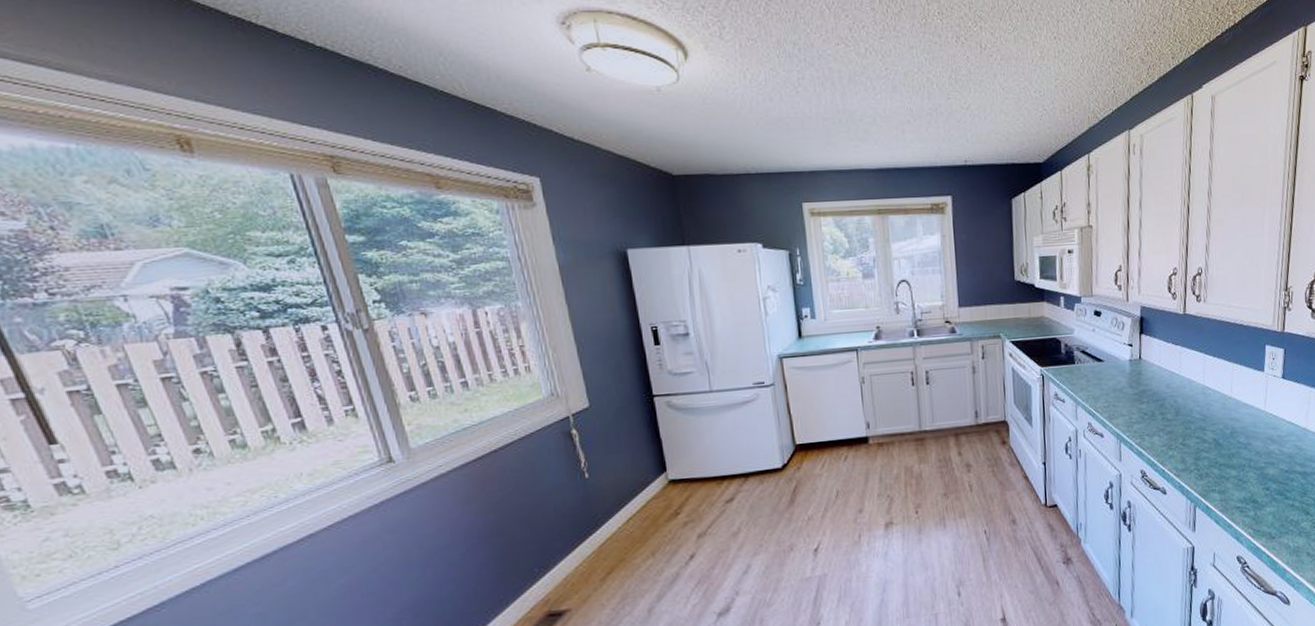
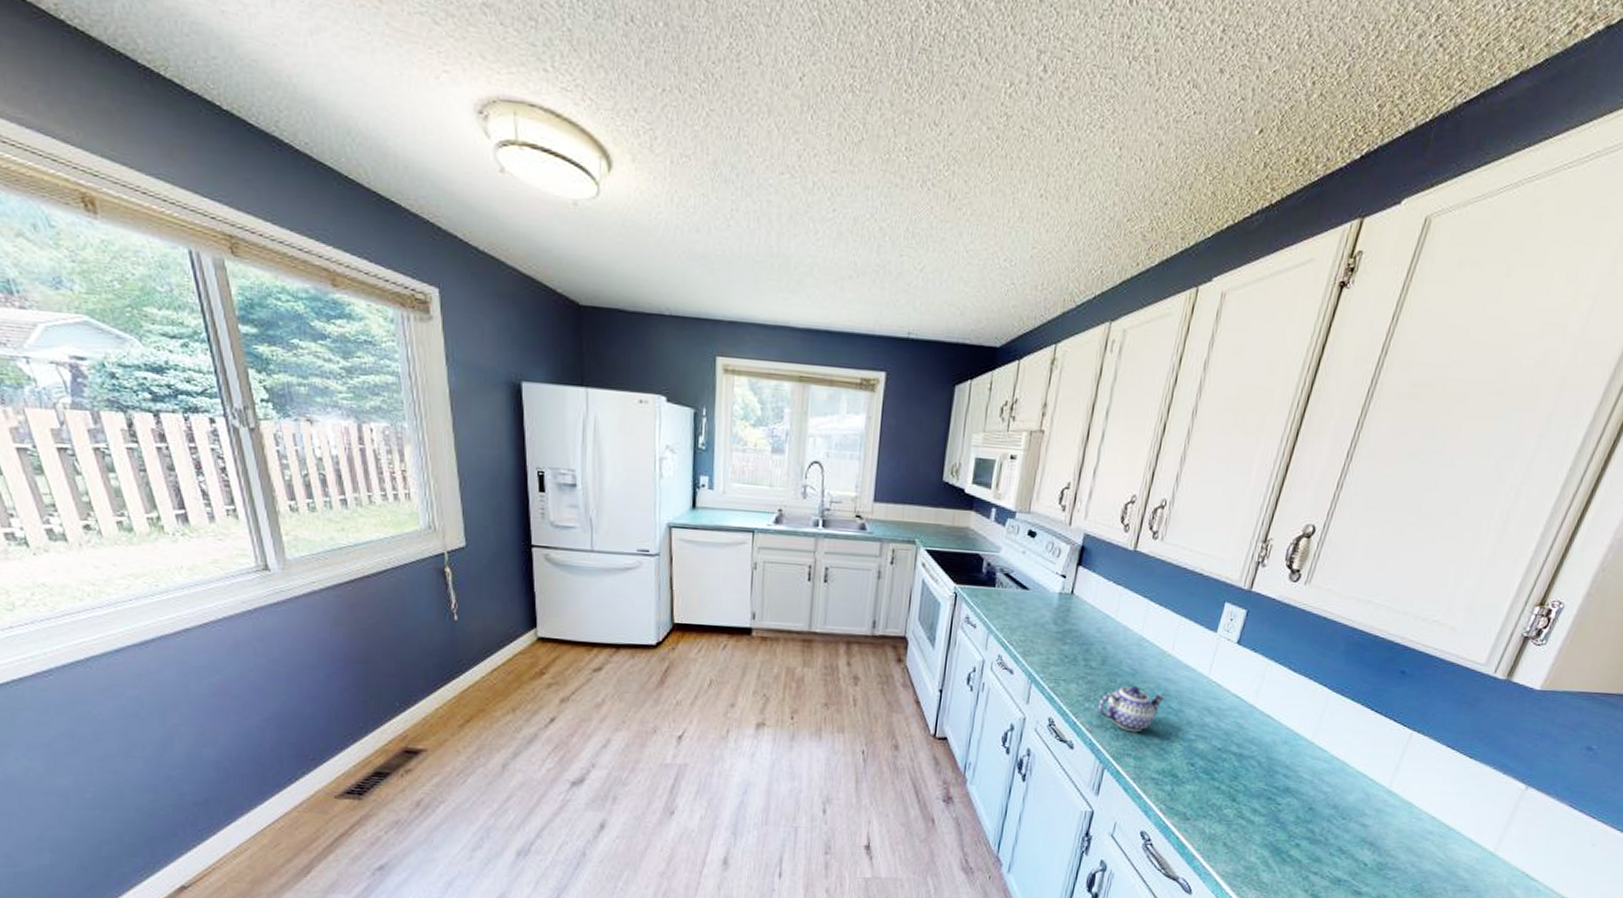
teapot: none [1180,429,1234,470] -> present [1098,686,1165,733]

